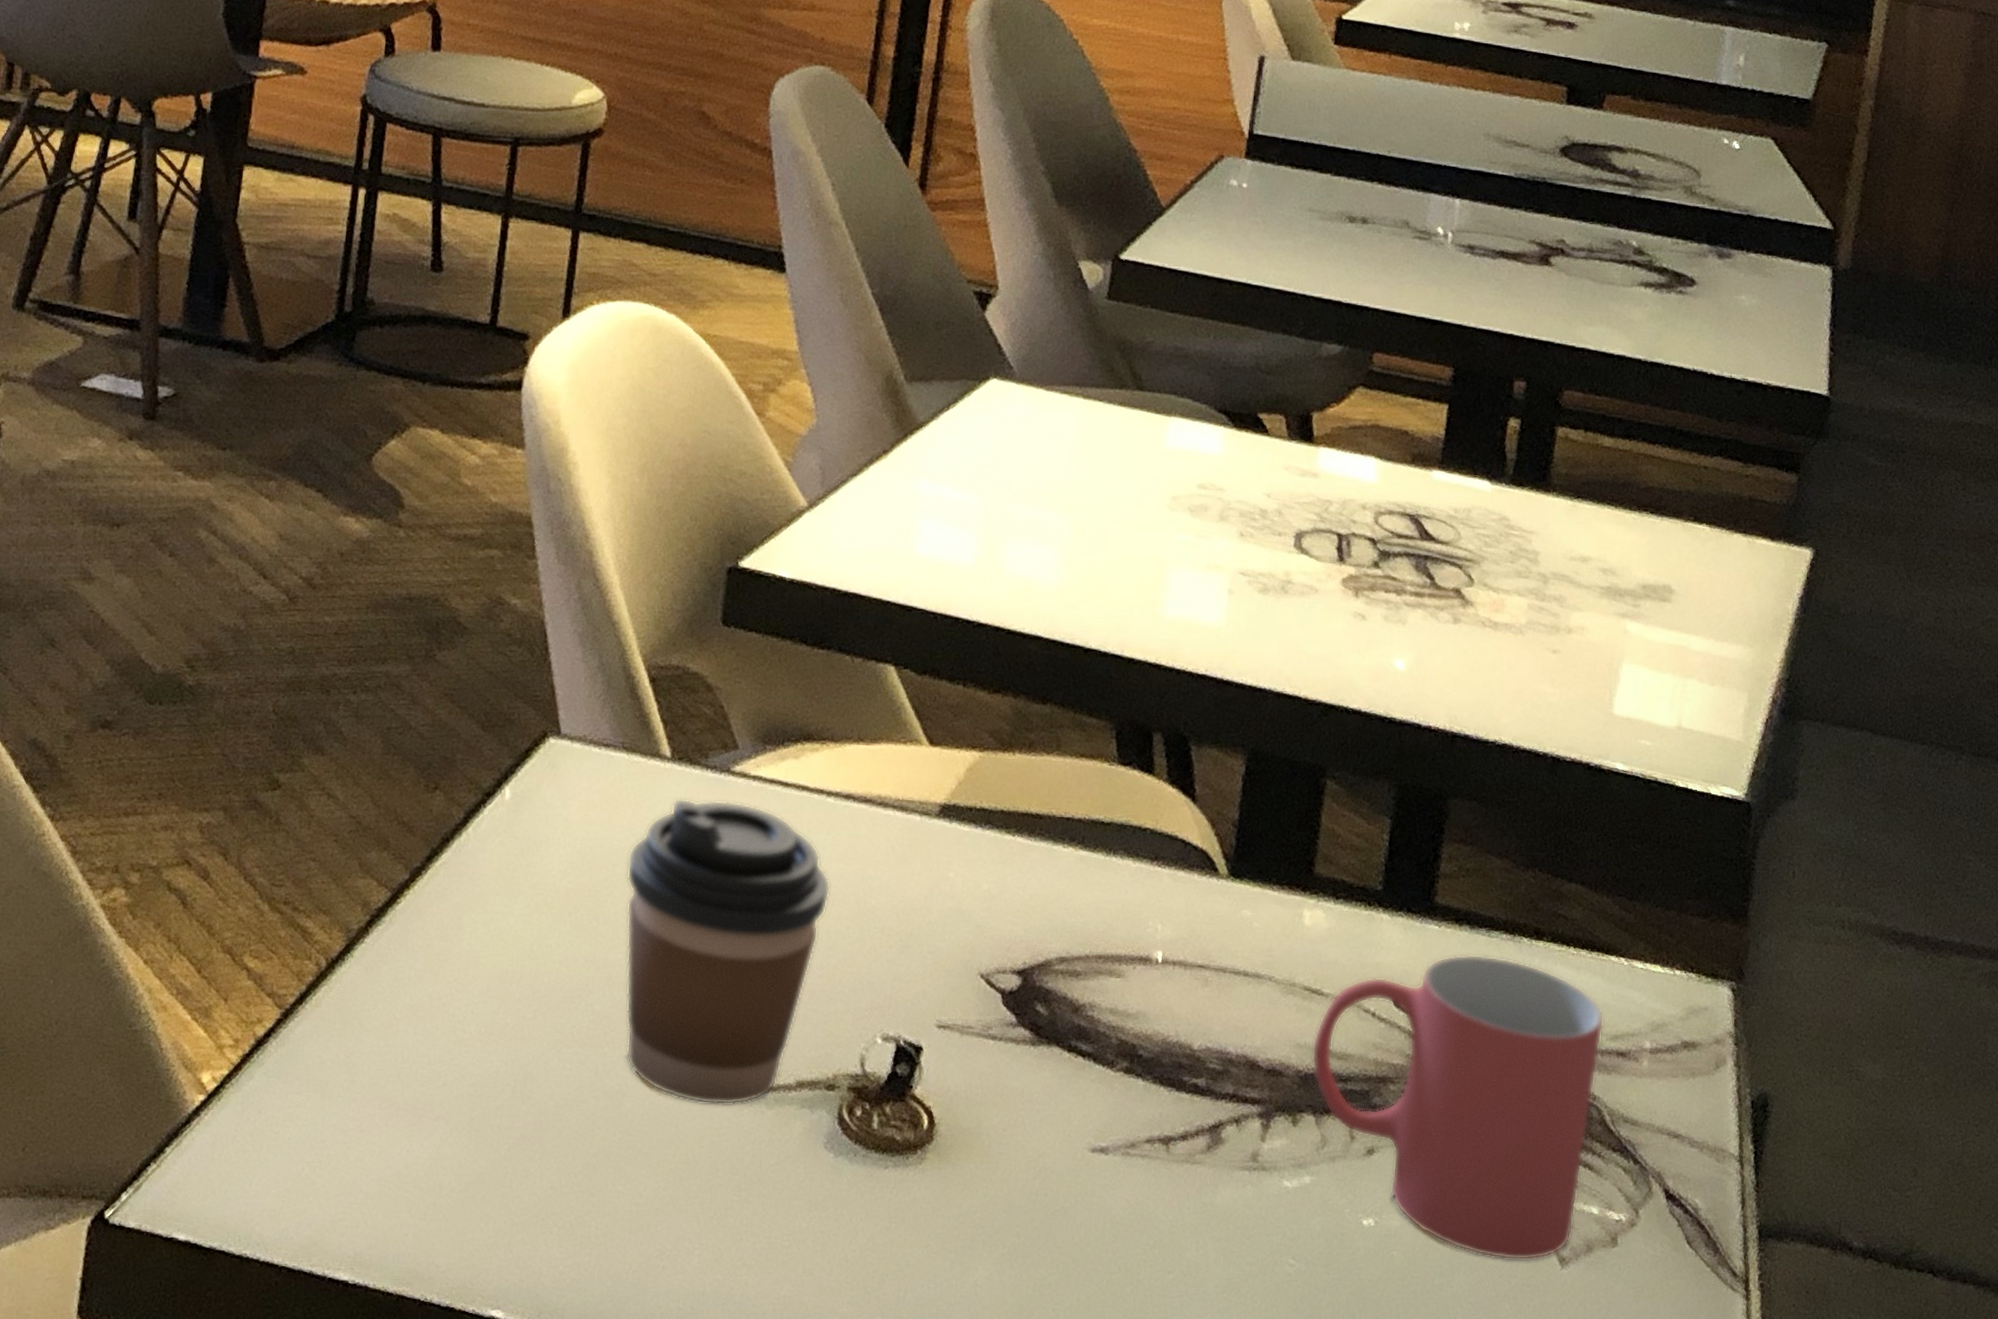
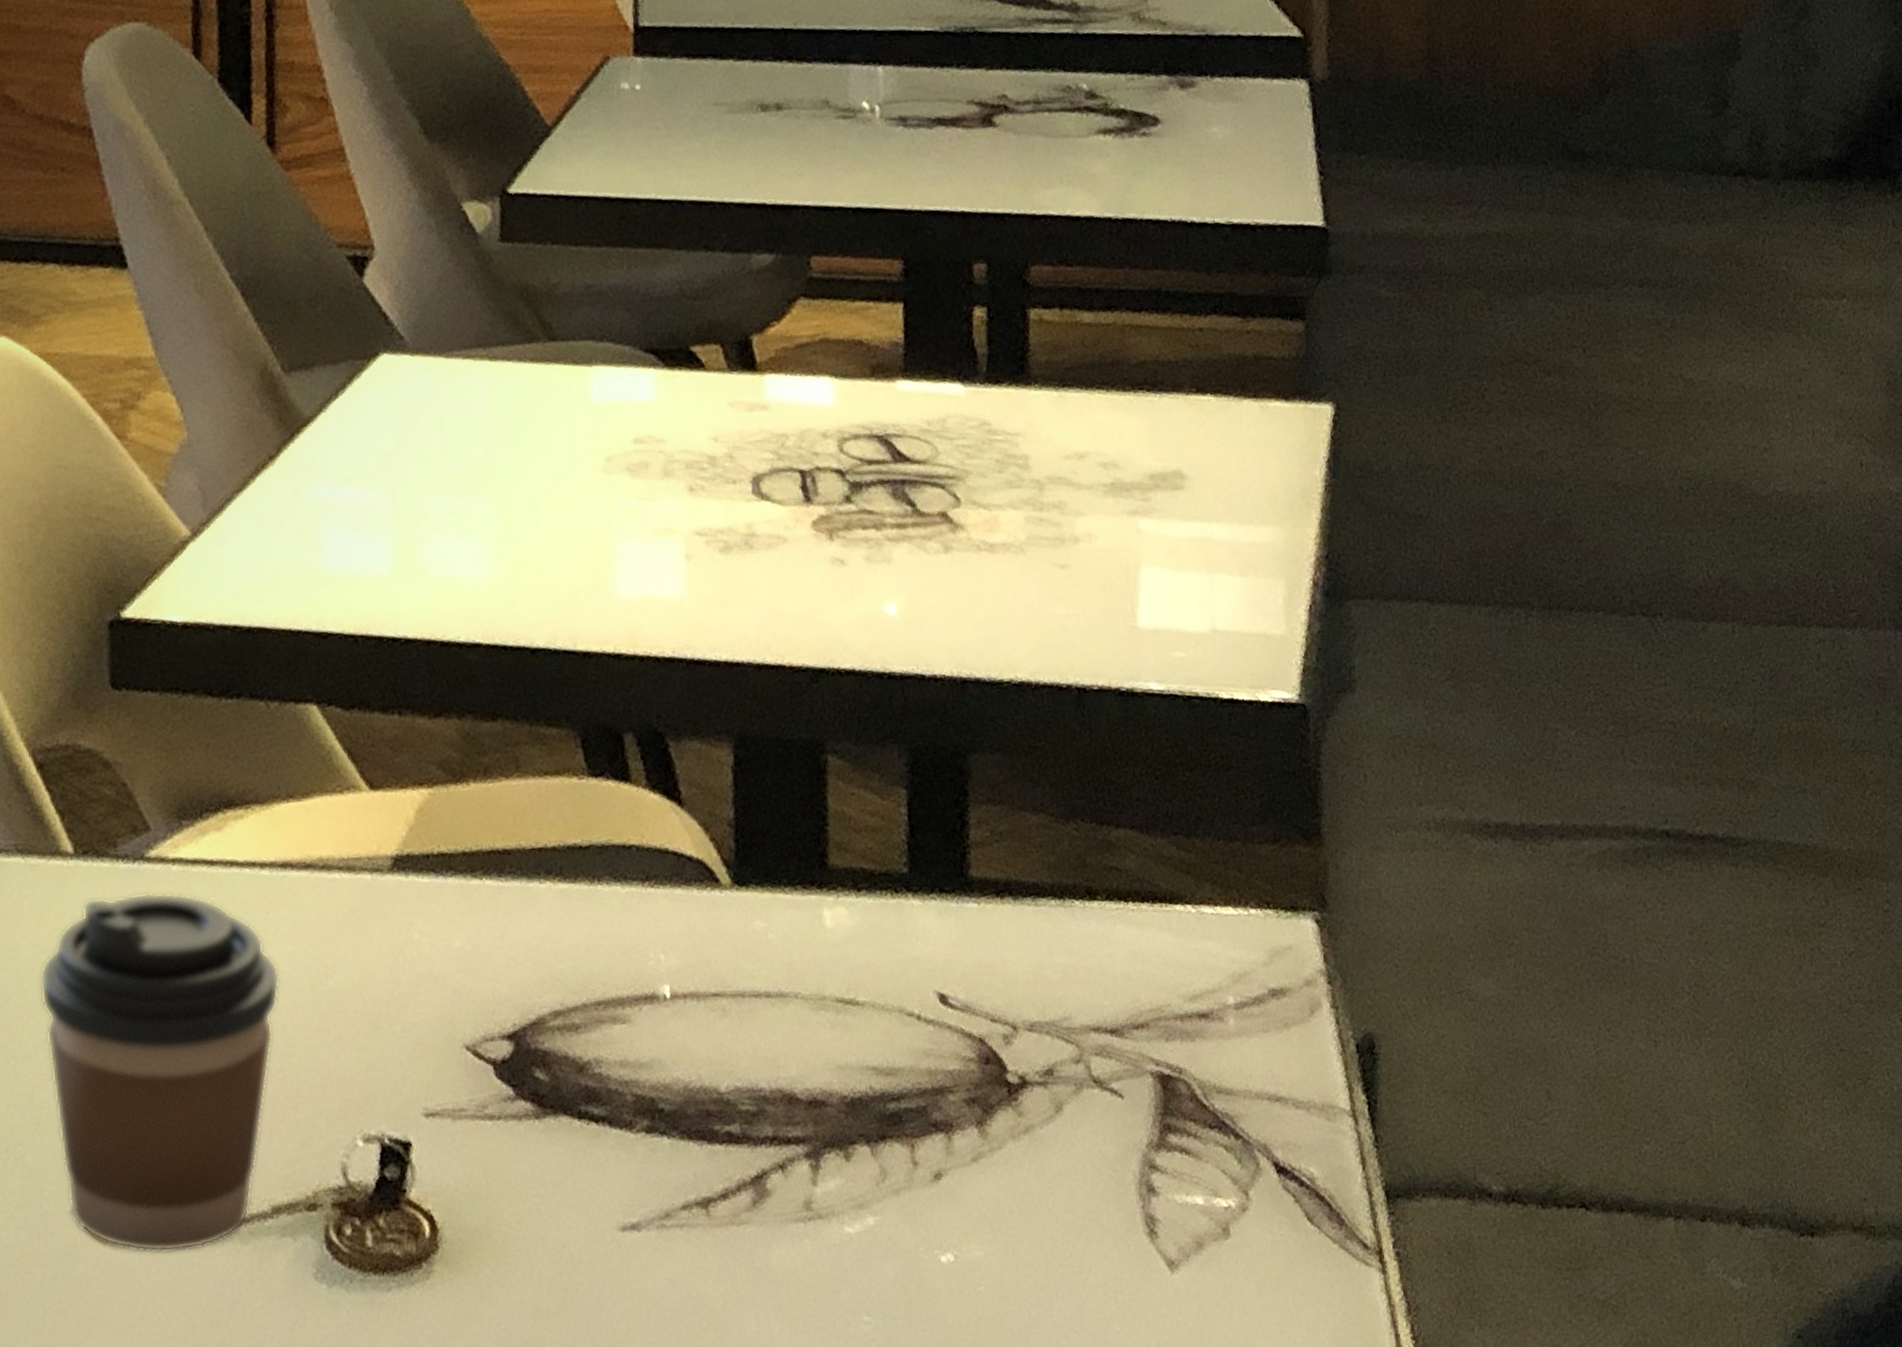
mug: present [1311,954,1605,1261] -> none [854,927,1179,1276]

